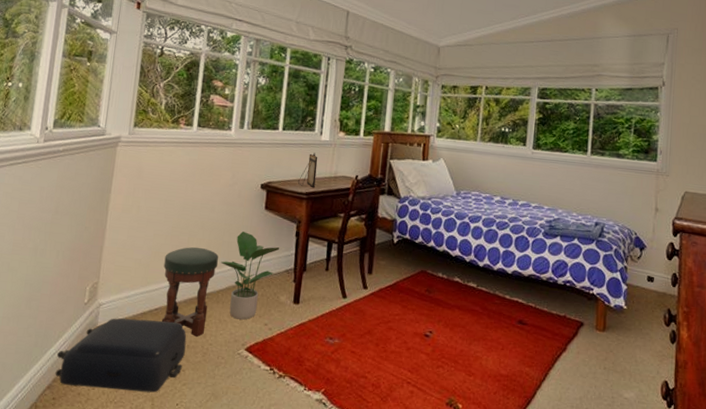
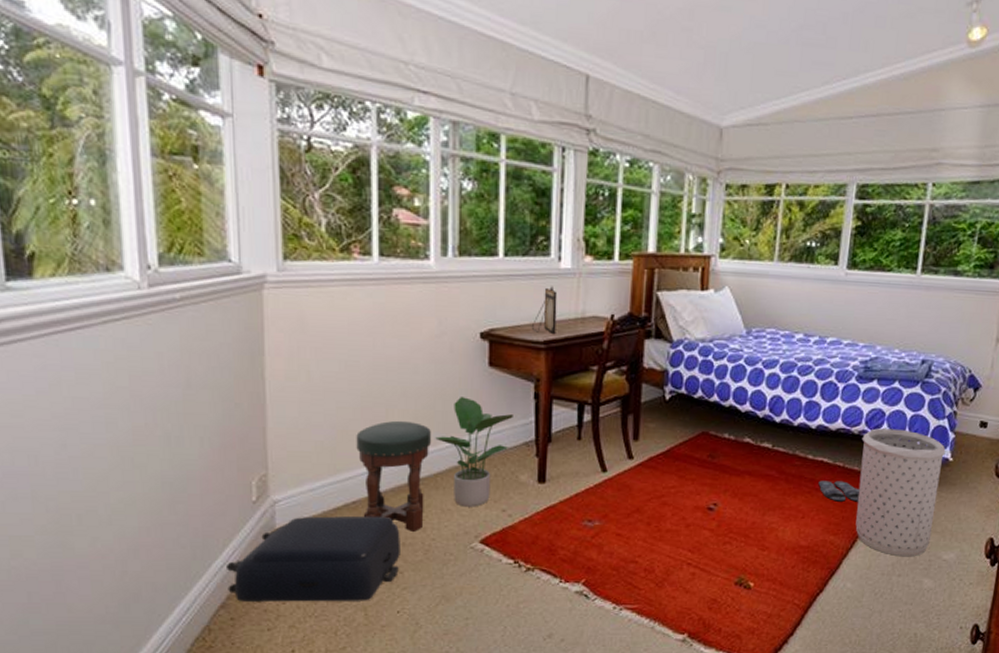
slippers: none [515,318,549,339] -> present [818,480,860,502]
laundry basket: none [547,277,620,393] -> present [855,428,946,557]

